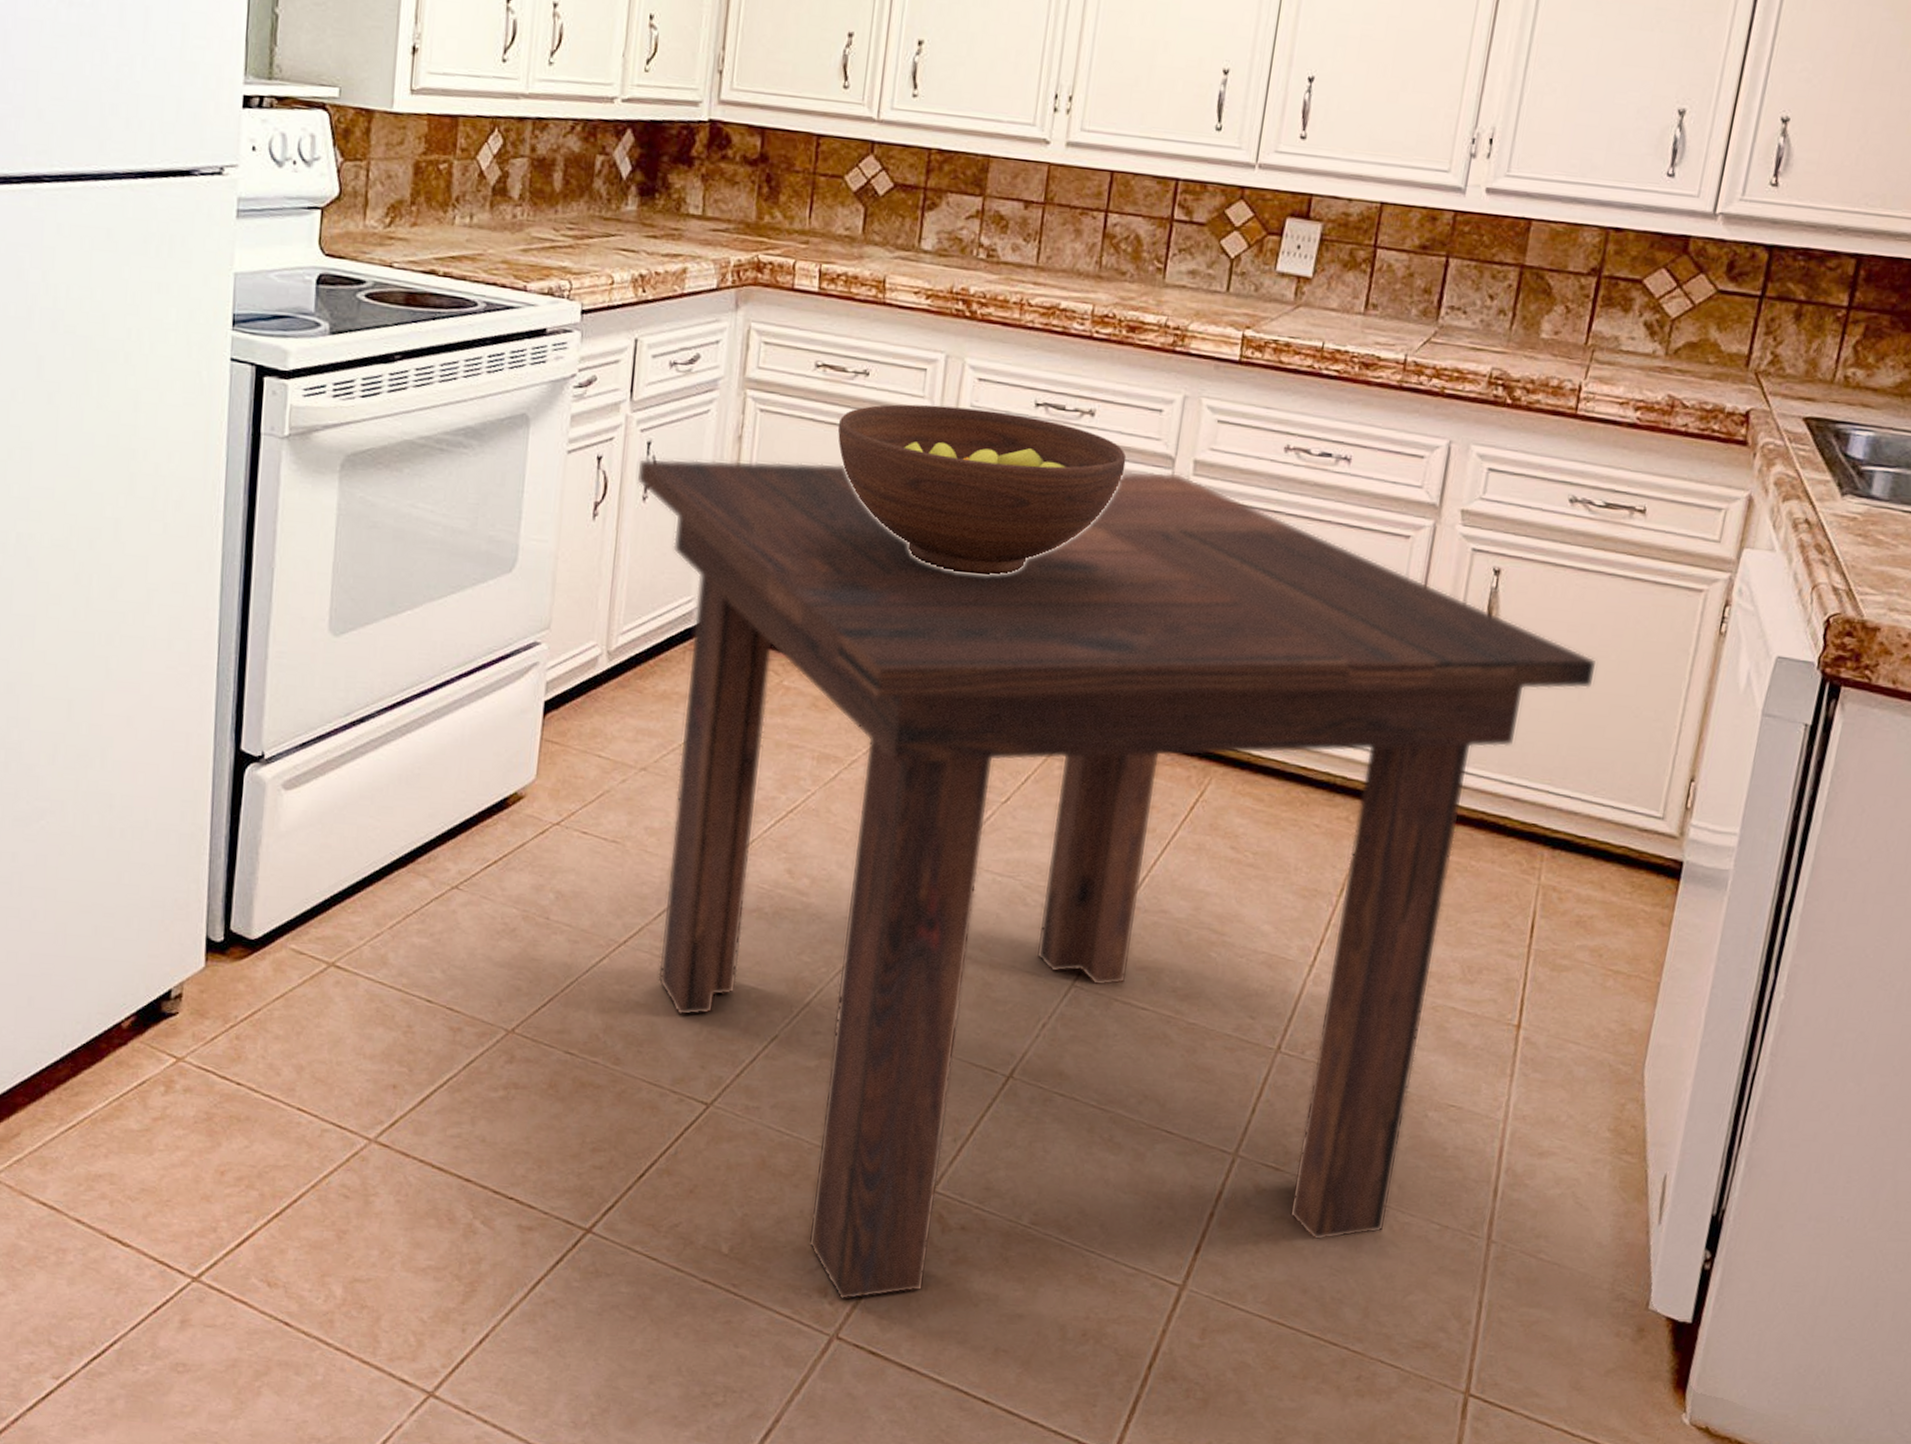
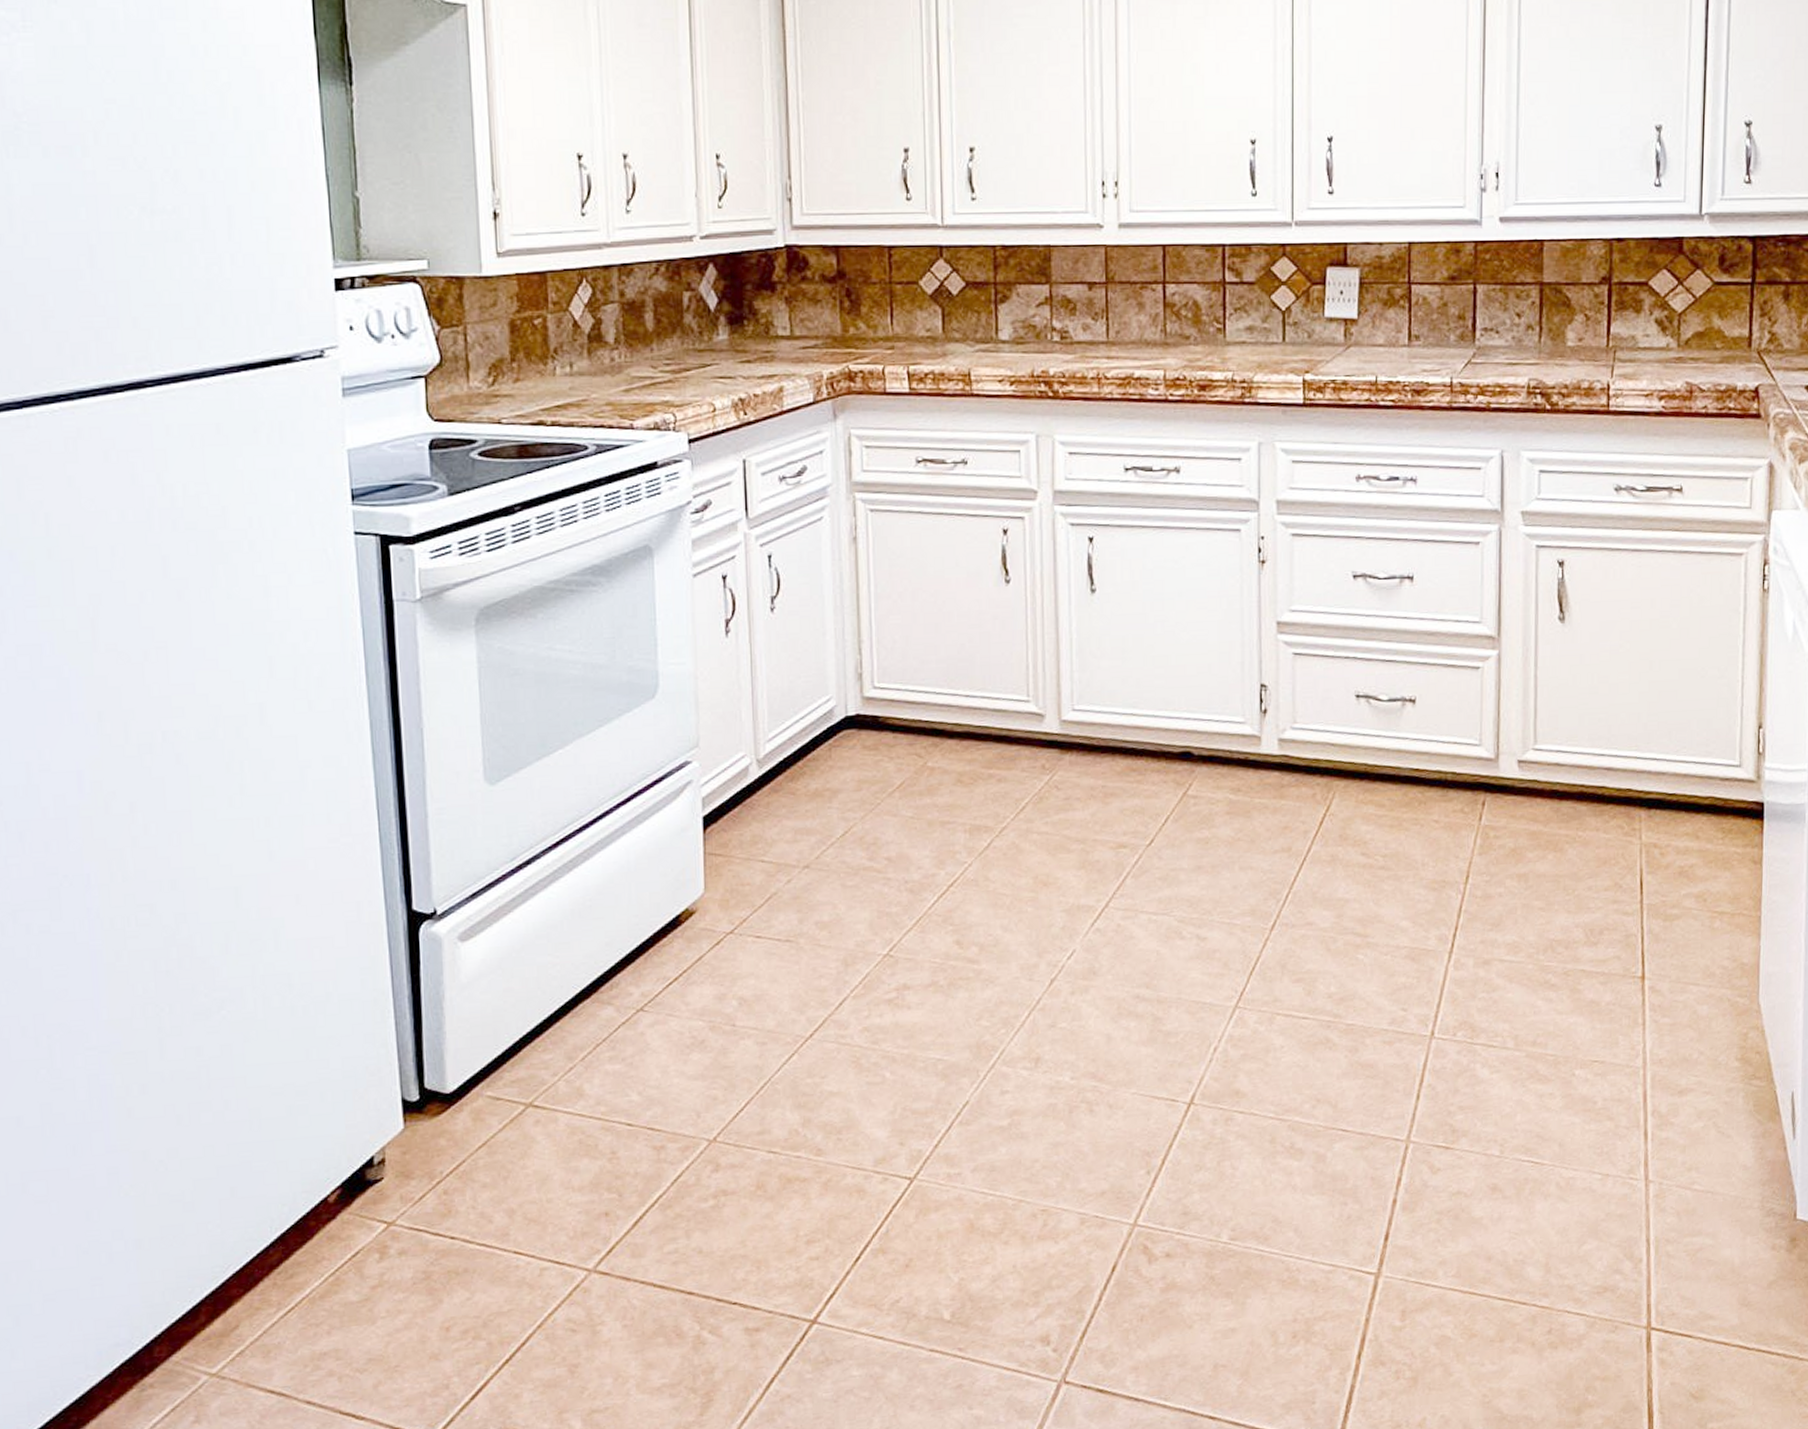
dining table: present [636,458,1598,1301] -> none [761,515,1662,1346]
fruit bowl: present [837,404,1127,575] -> none [945,480,1216,636]

